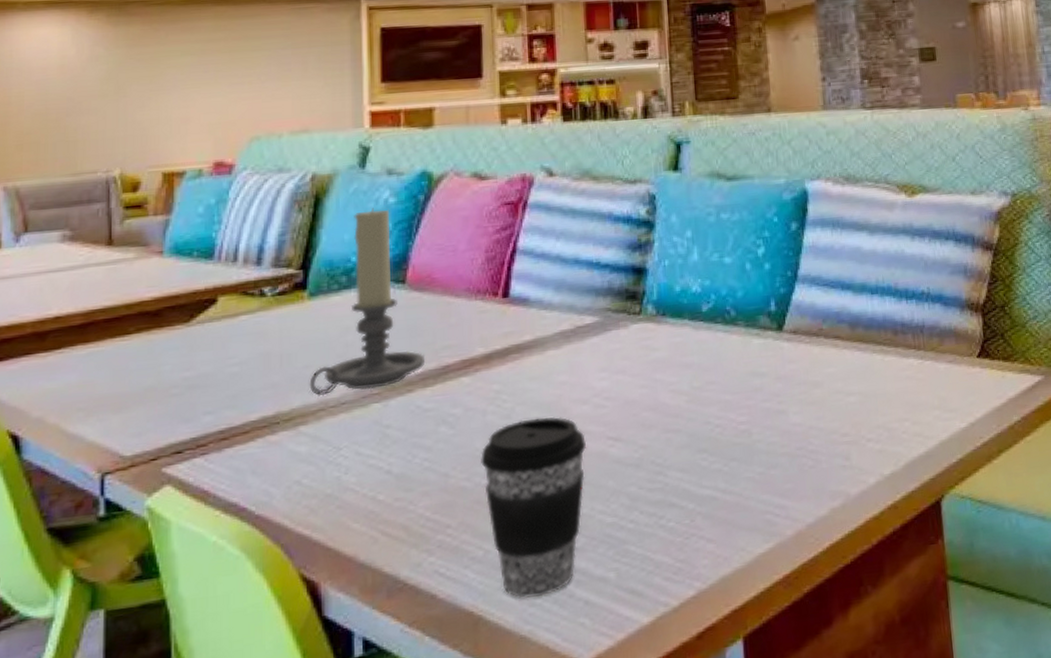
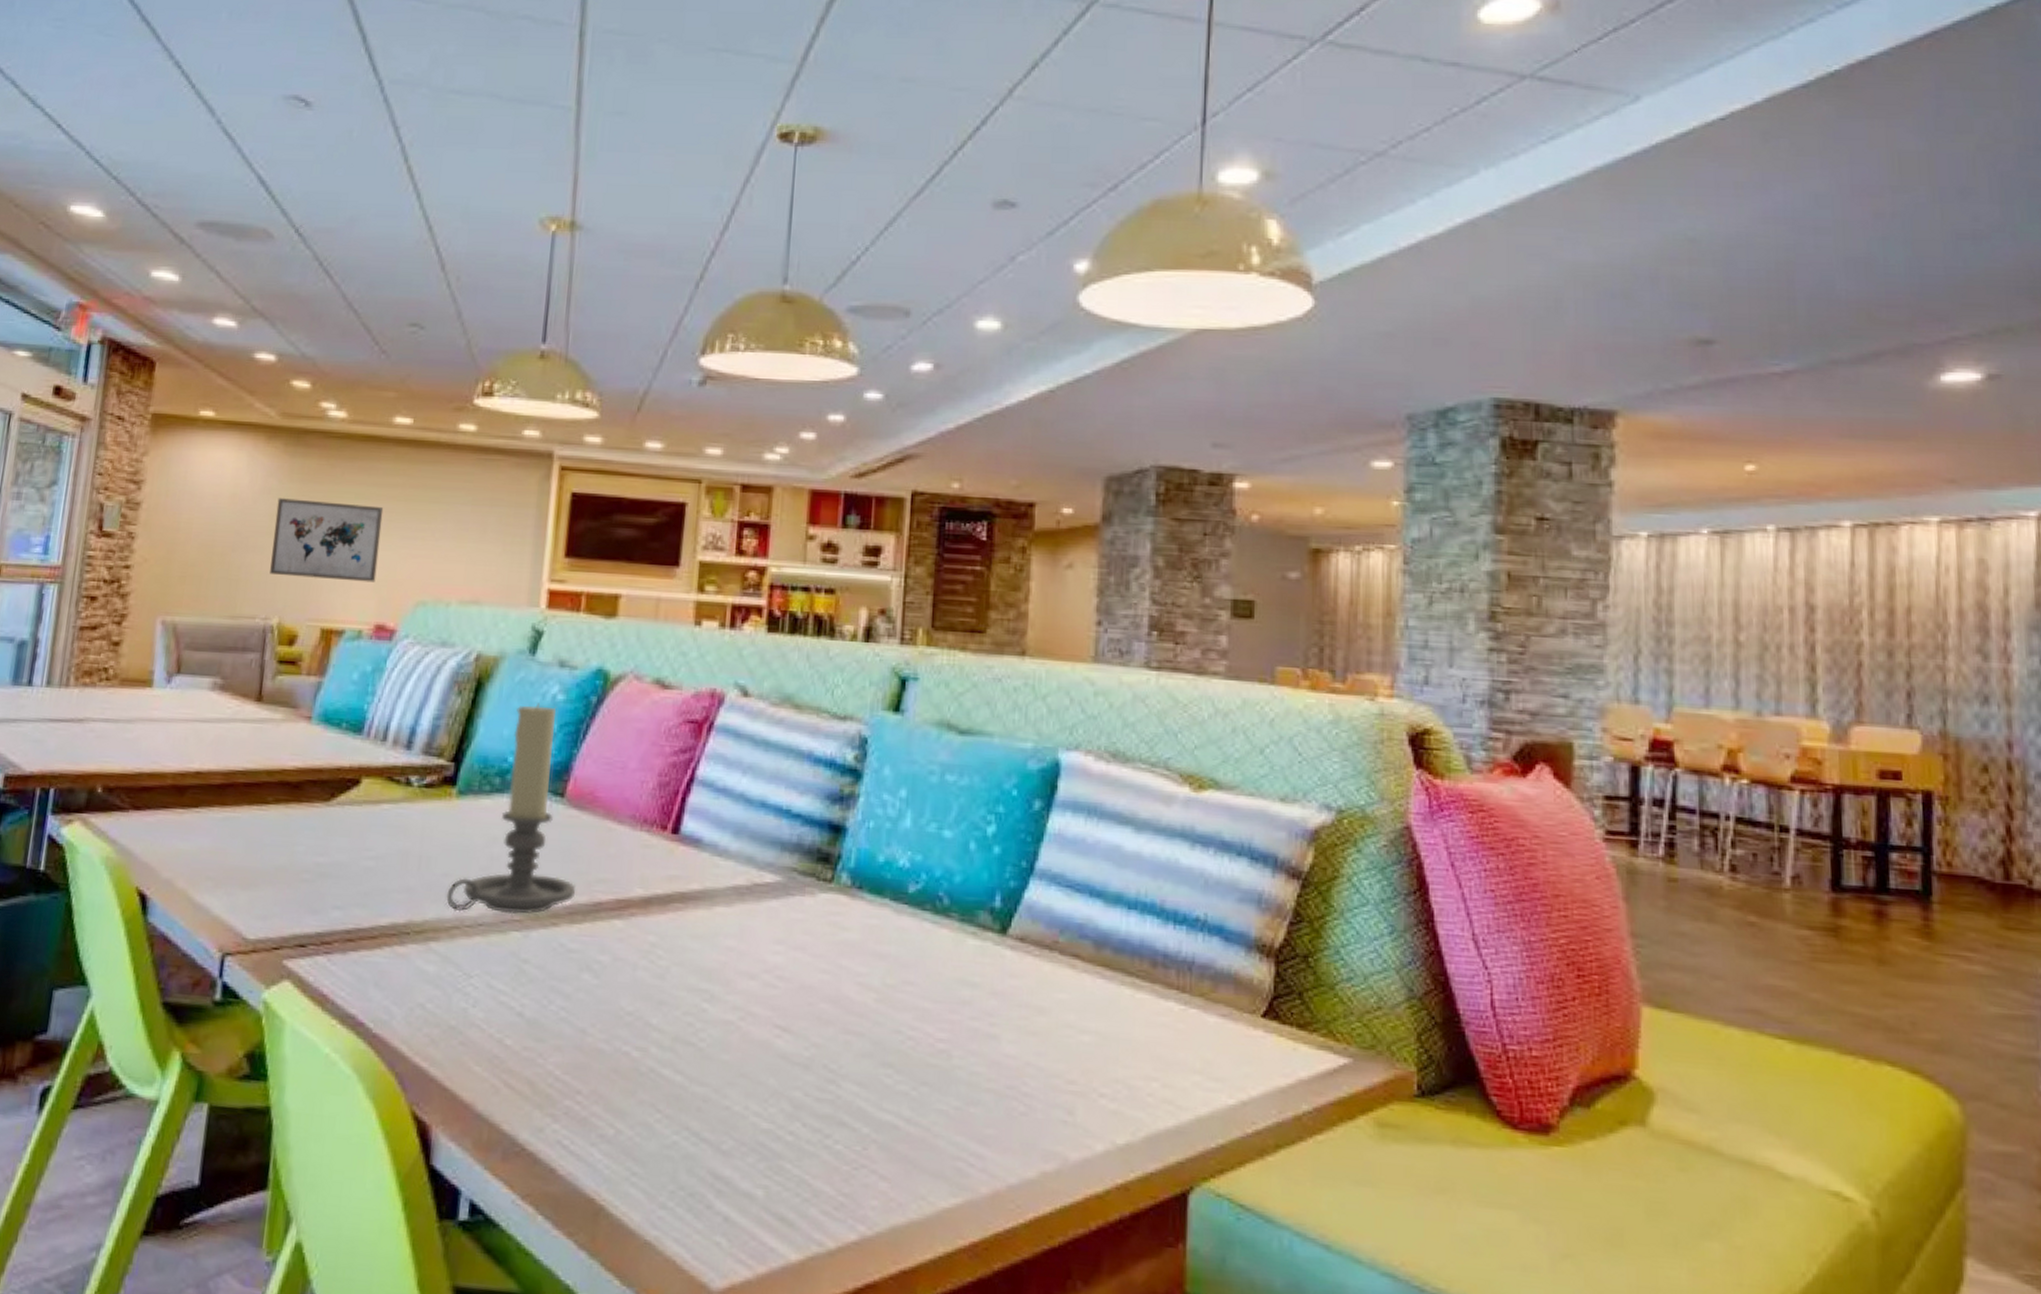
wall art: none [105,60,210,132] -> present [270,498,384,583]
coffee cup: present [481,416,587,599] -> none [624,983,749,1200]

